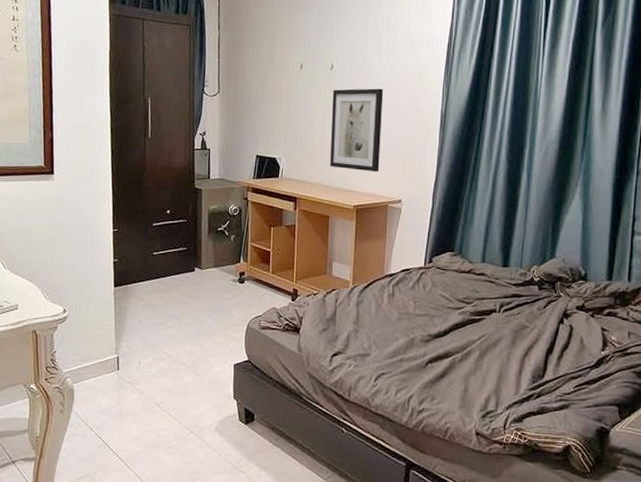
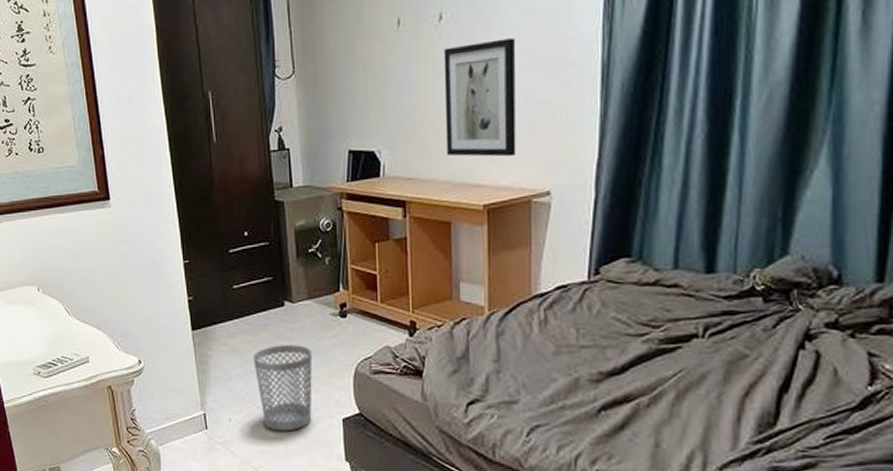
wastebasket: none [164,302,214,374] -> present [253,345,313,431]

